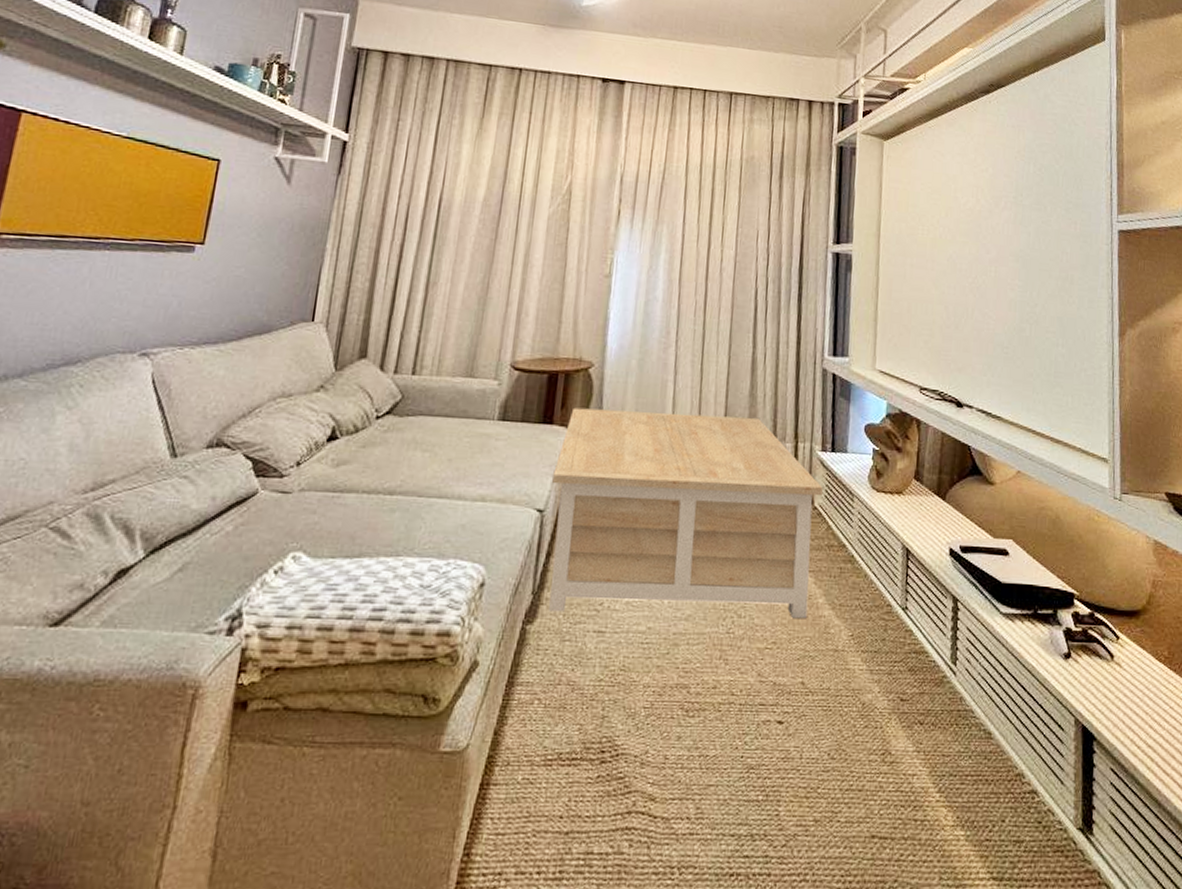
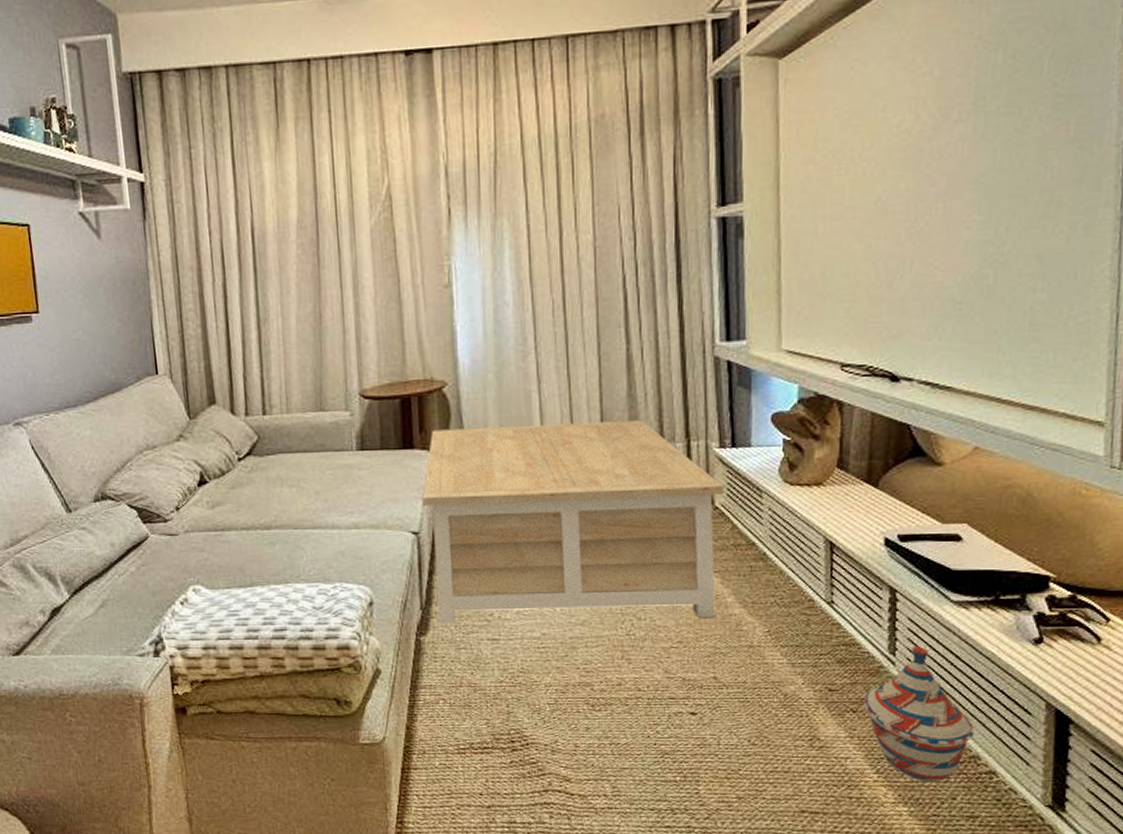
woven basket: none [929,655,1019,803] -> present [863,645,974,783]

